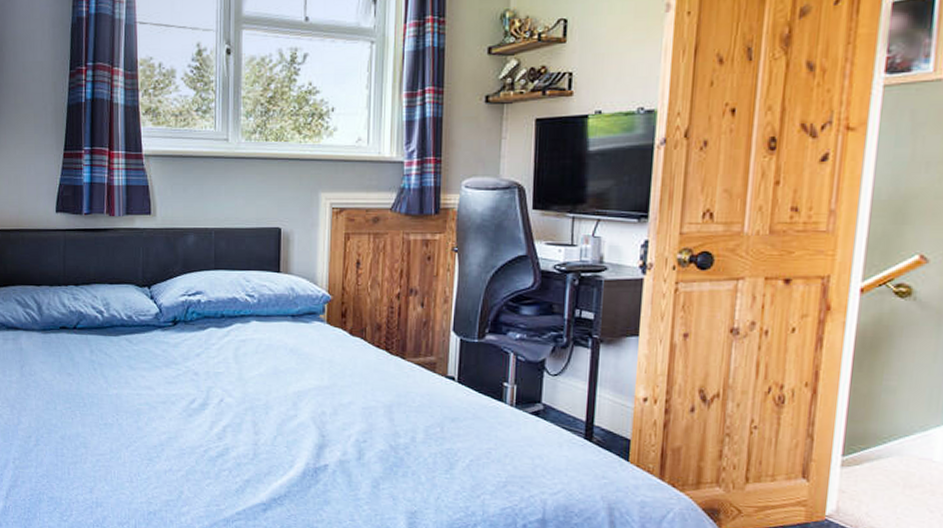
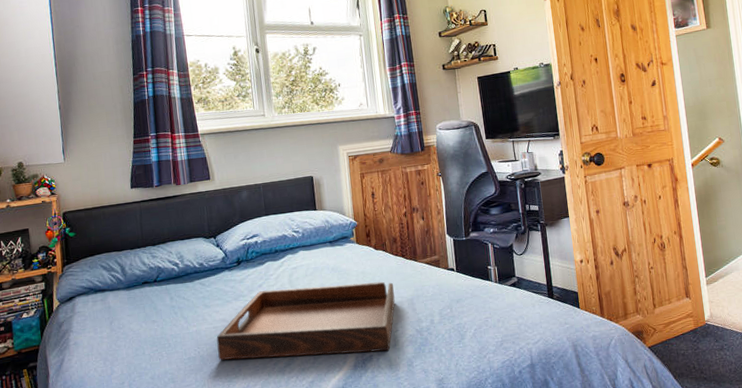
serving tray: none [138,362,368,464] -> present [216,281,395,360]

